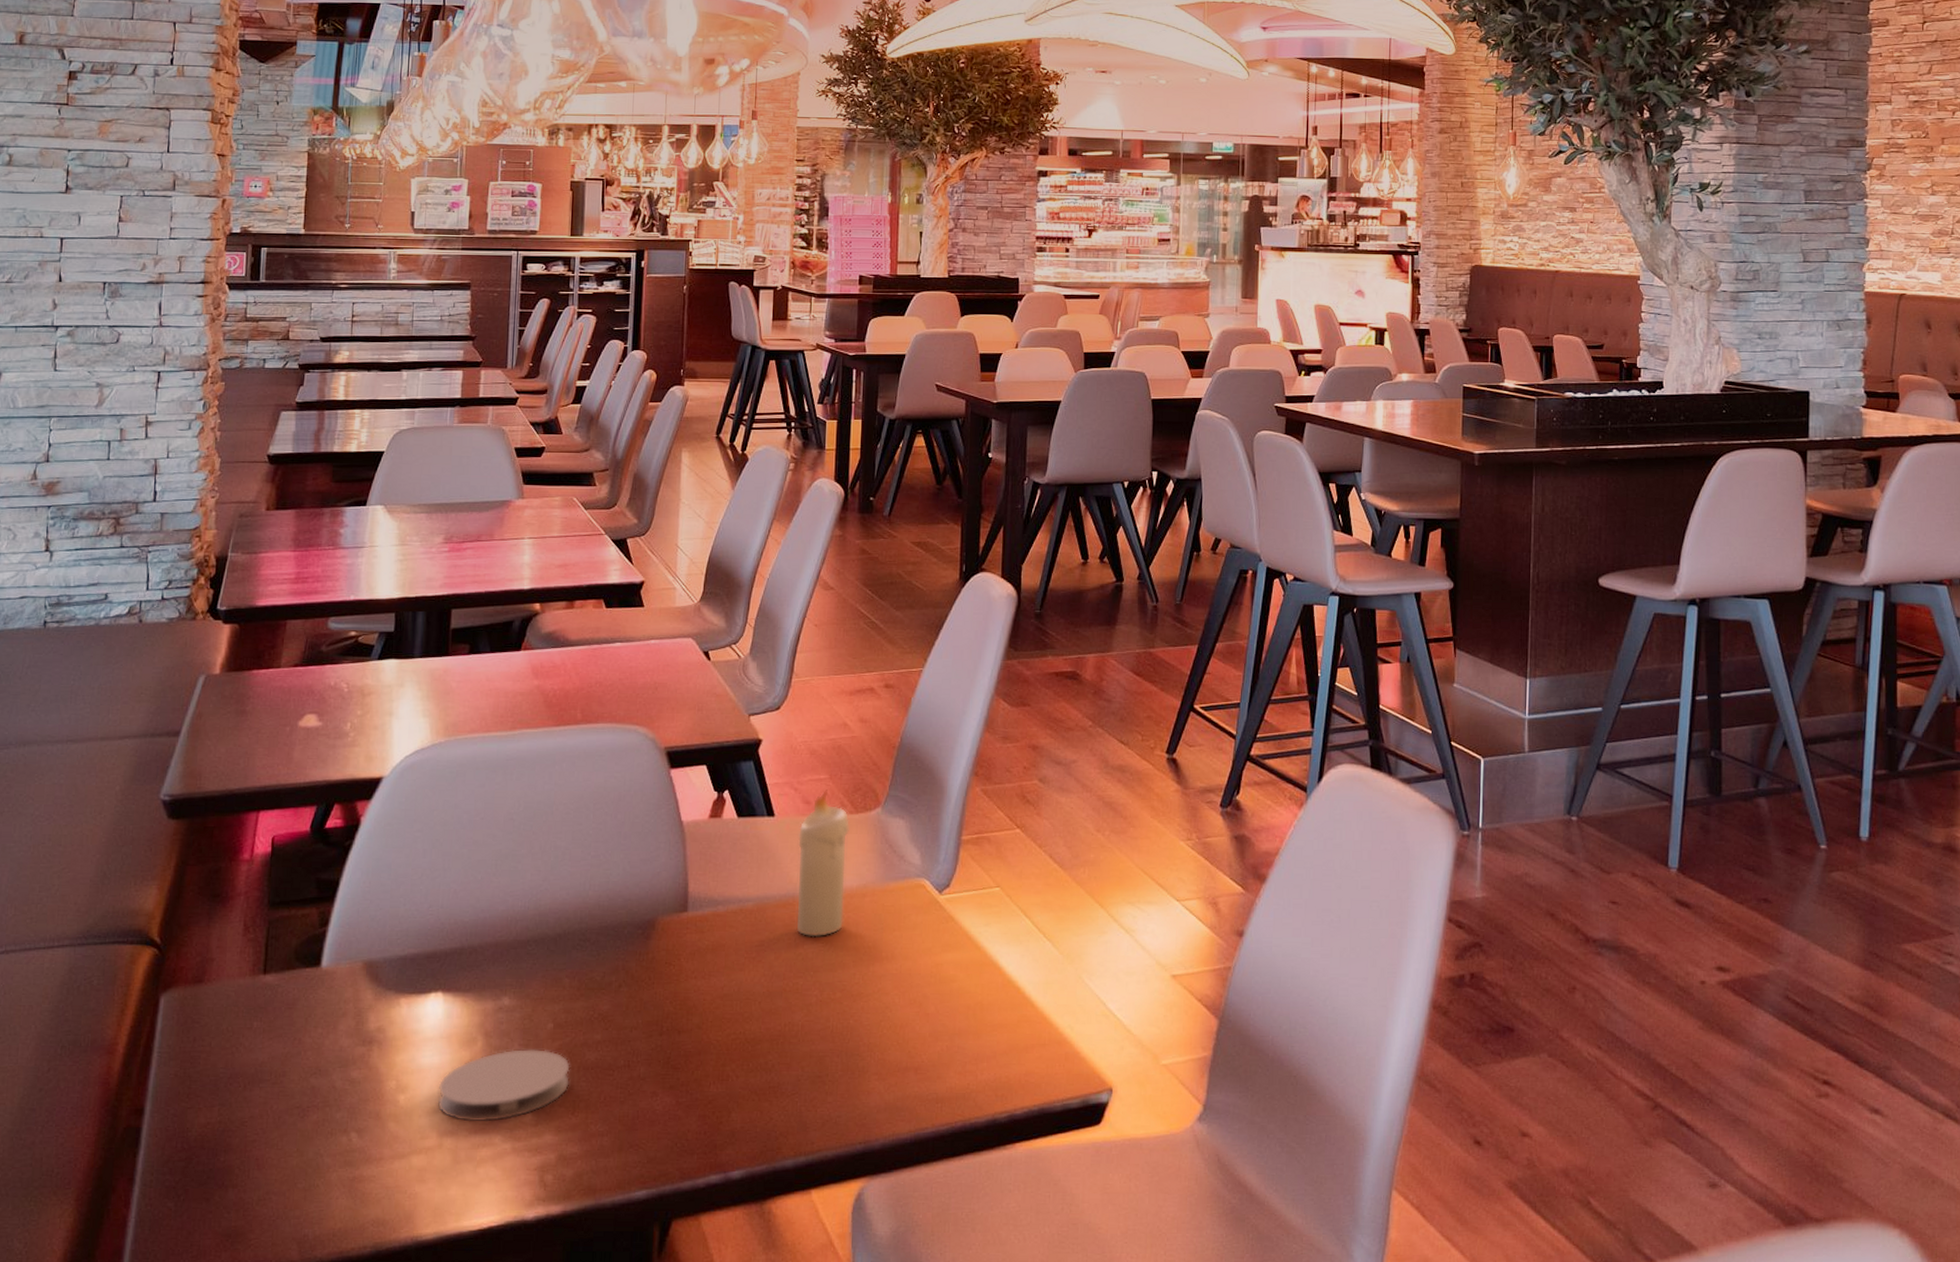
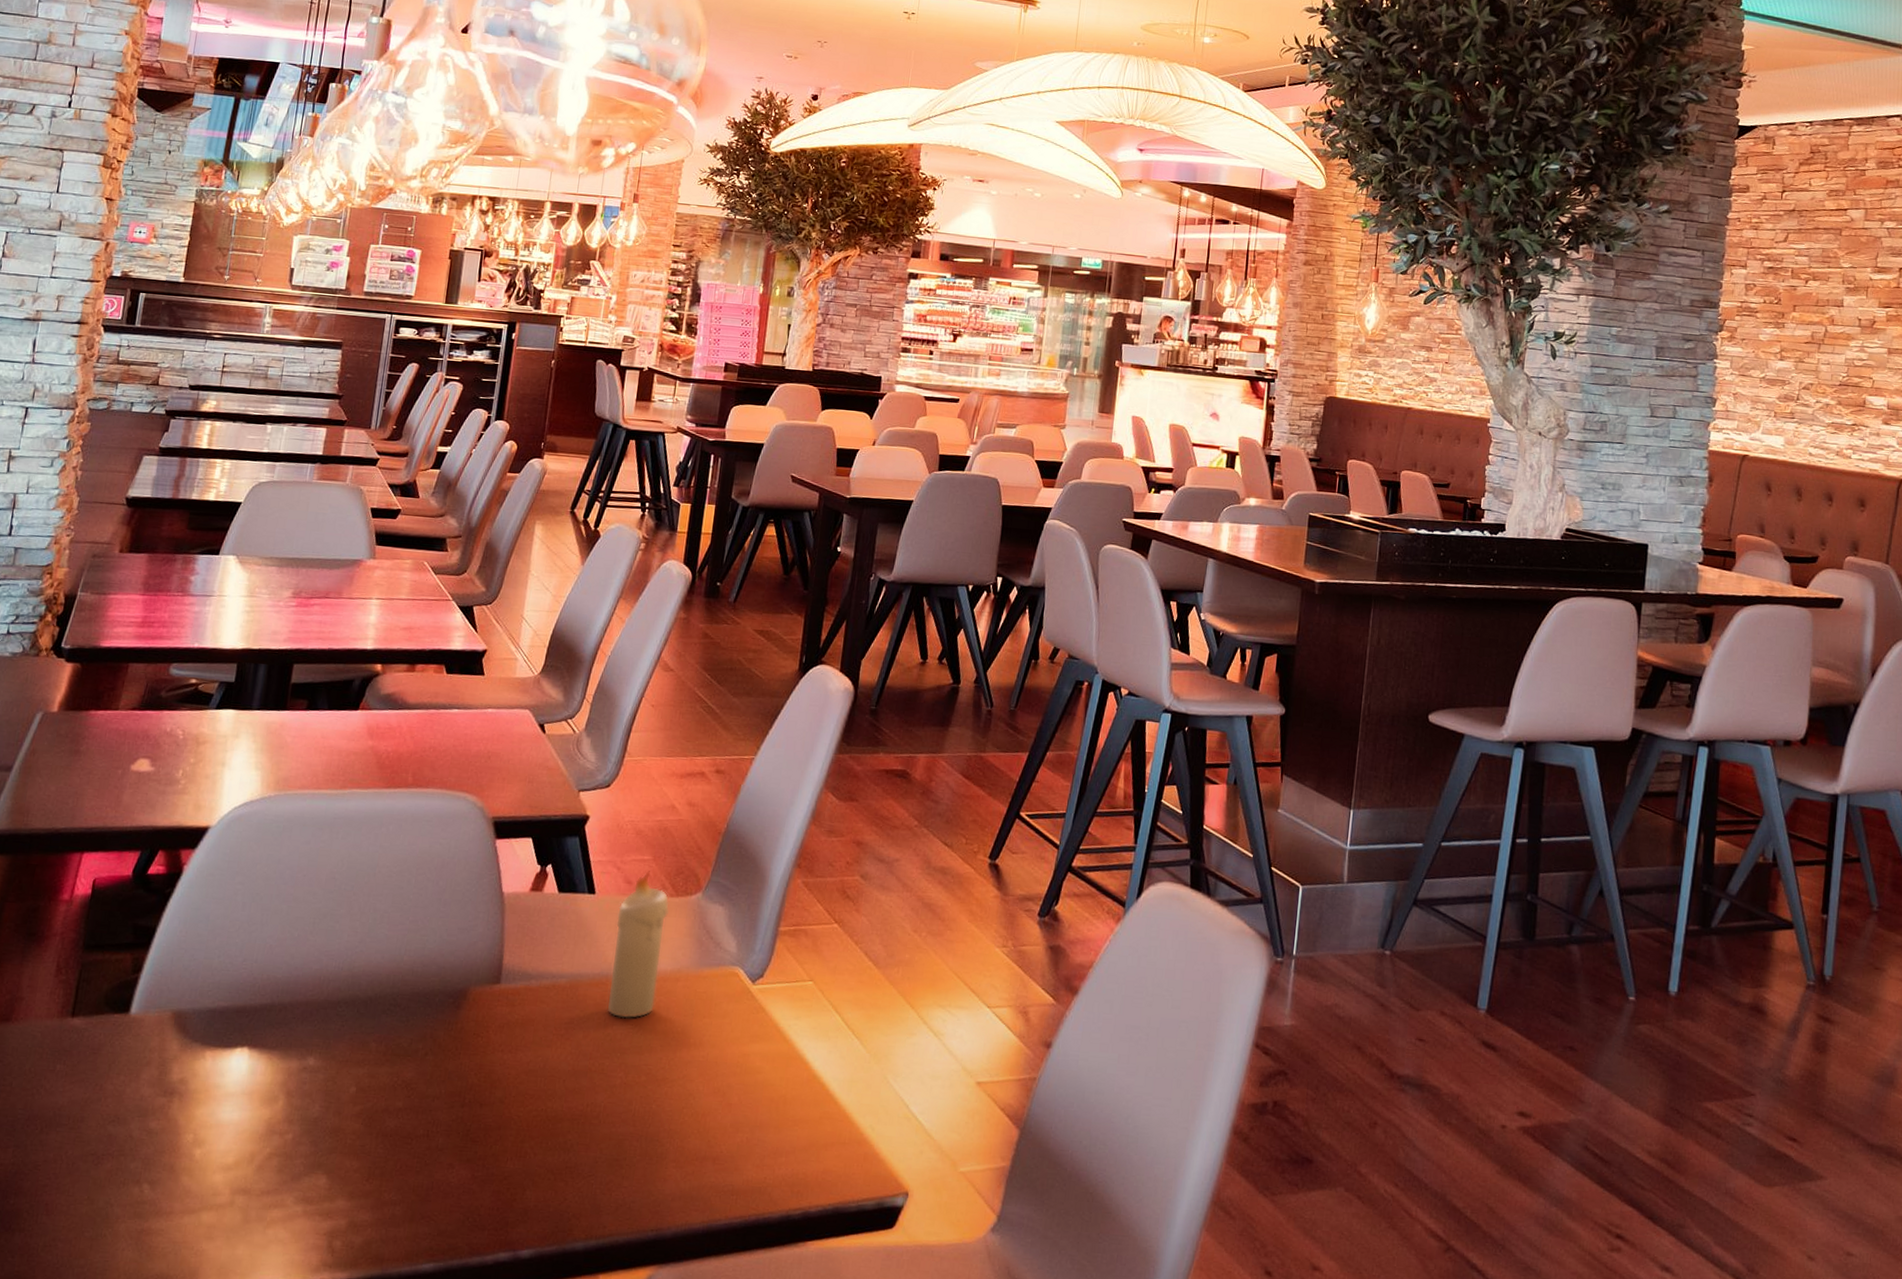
coaster: present [437,1049,570,1122] -> none [233,1111,369,1182]

